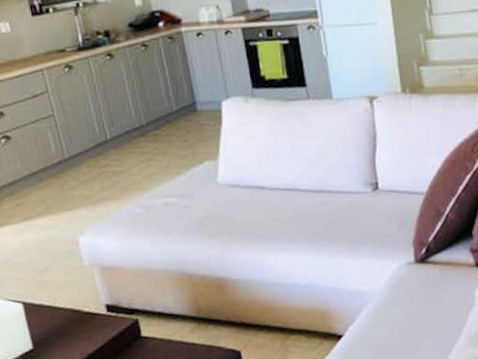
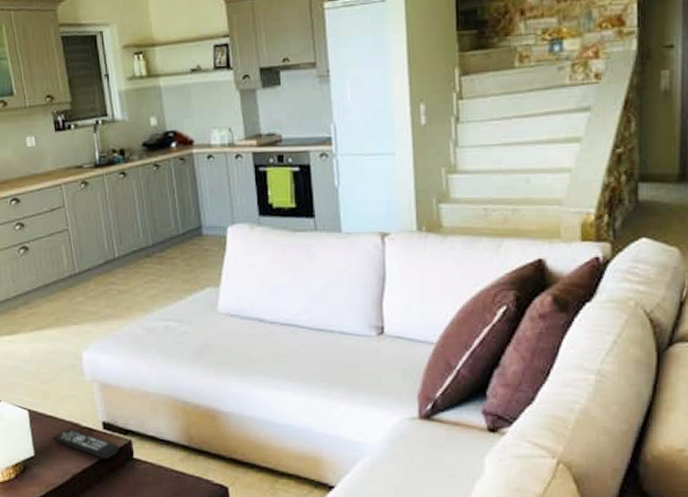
remote control: none [53,317,126,342] -> present [53,430,120,459]

